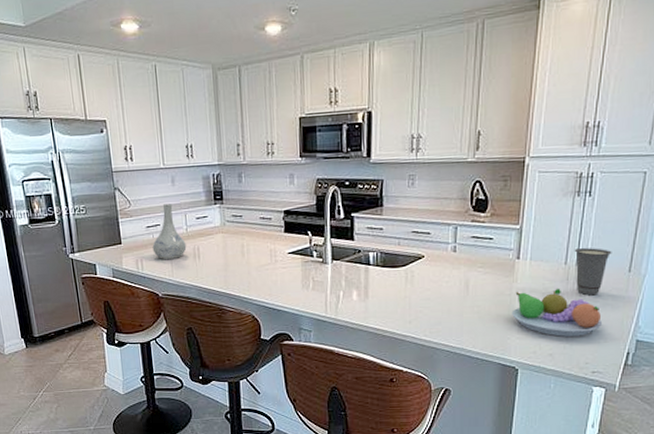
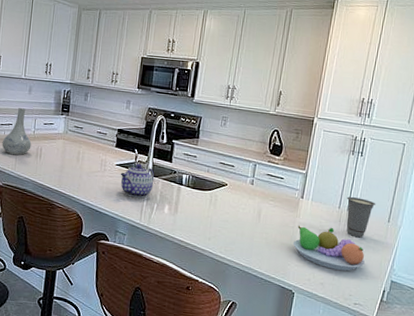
teapot: none [294,247,336,288] -> present [120,163,155,199]

